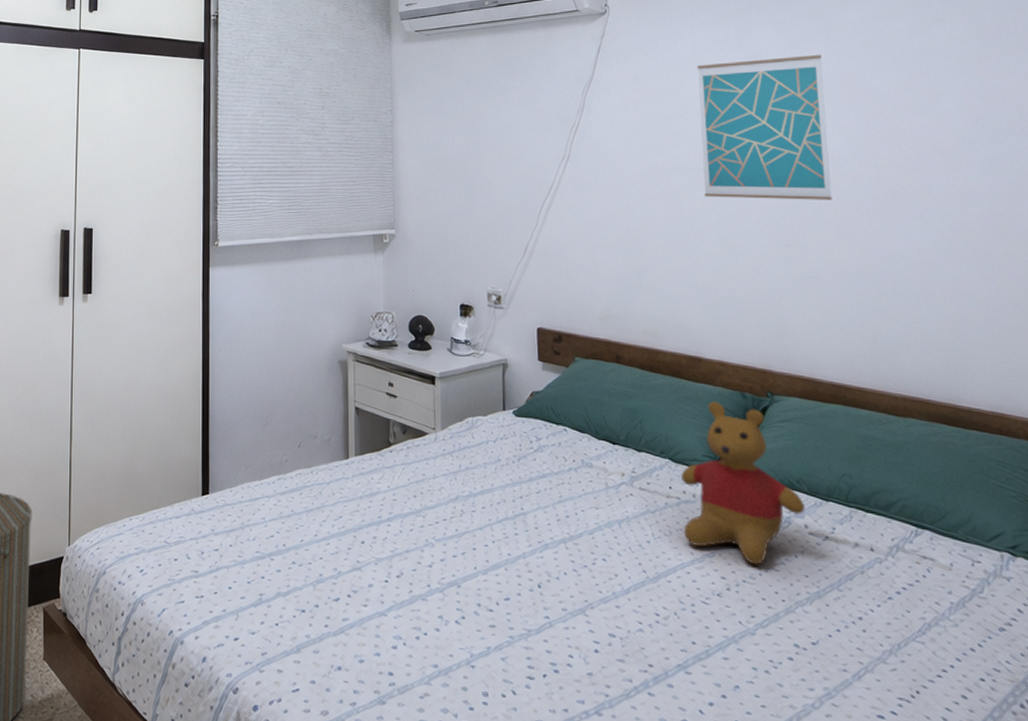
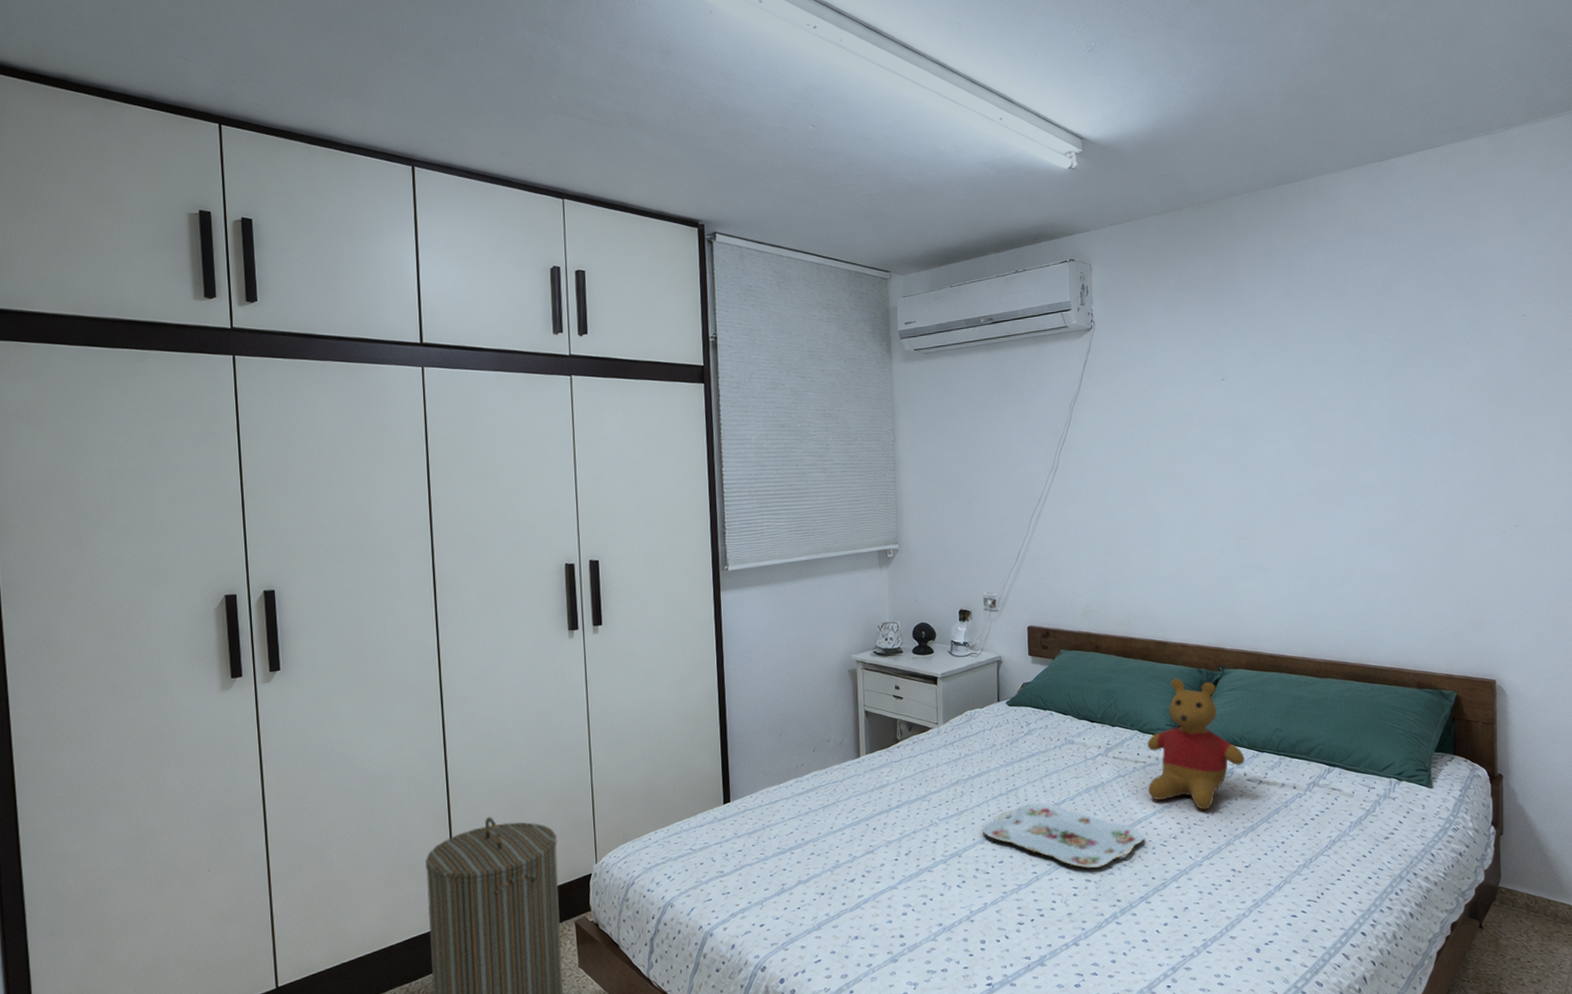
serving tray: none [485,533,681,621] -> present [982,803,1145,868]
wall art: present [696,54,832,200] -> none [1170,364,1279,499]

